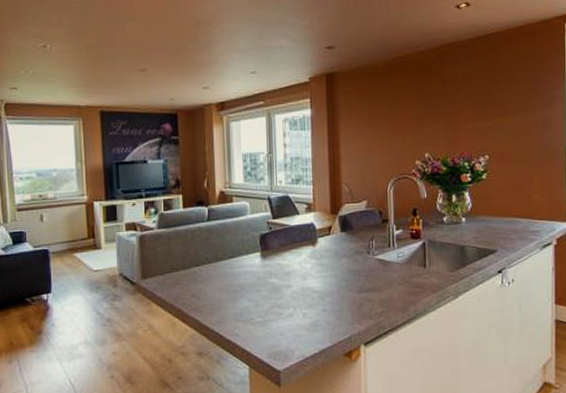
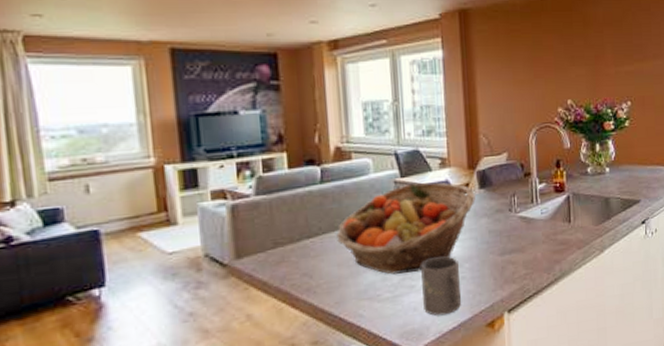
fruit basket: none [219,224,337,302] -> present [336,182,476,275]
mug: none [288,290,323,342] -> present [421,256,462,316]

